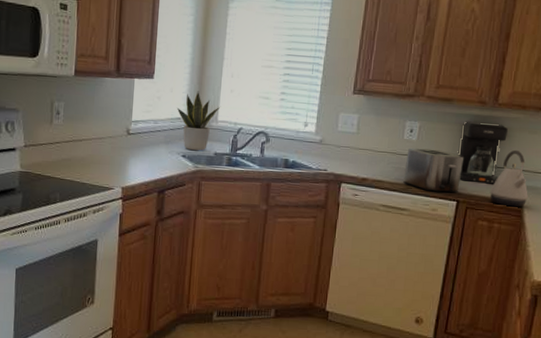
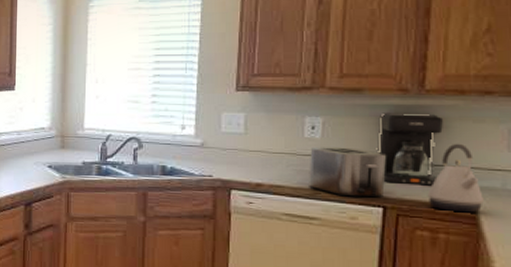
potted plant: present [176,91,221,151] -> none [40,99,87,161]

